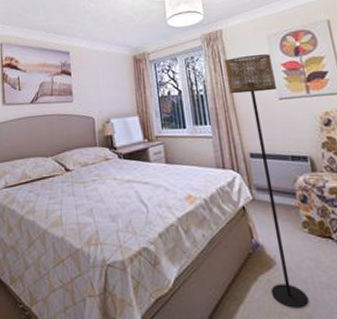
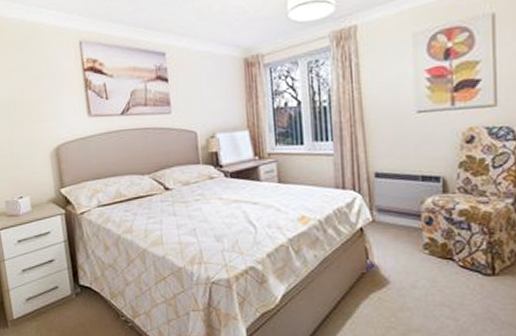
floor lamp: present [224,54,309,308] -> none [355,57,419,323]

